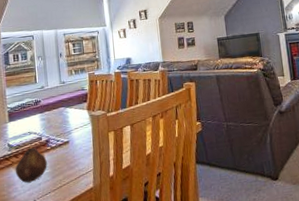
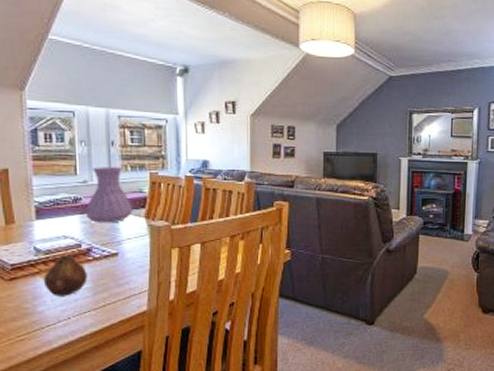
vase: none [44,72,78,119] -> present [86,167,134,223]

